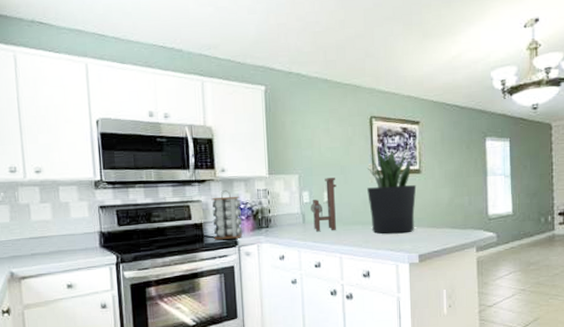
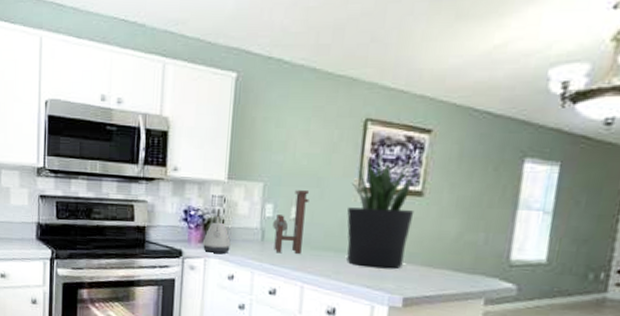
spice rack: present [211,189,242,240] -> none [156,191,191,250]
kettle: none [254,200,278,240] -> present [202,208,231,254]

